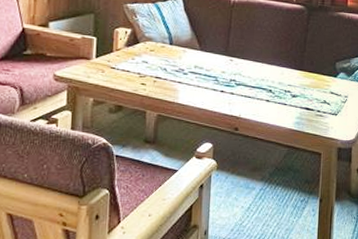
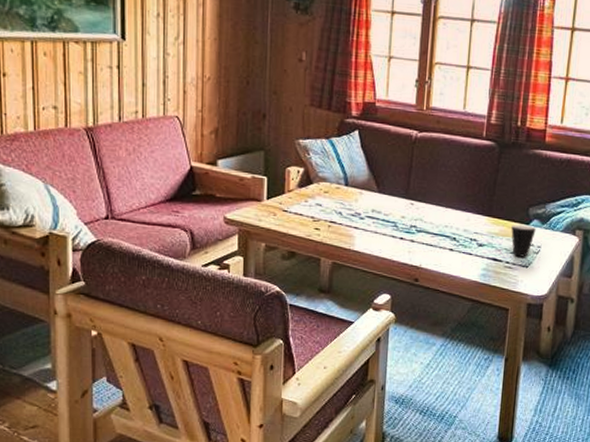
mug: none [321,77,343,106] -> present [511,225,536,257]

